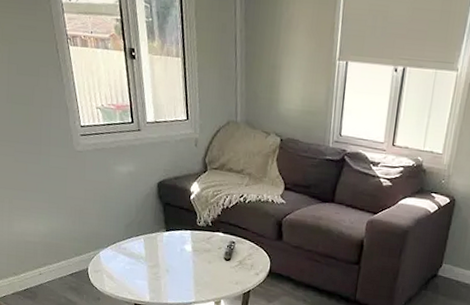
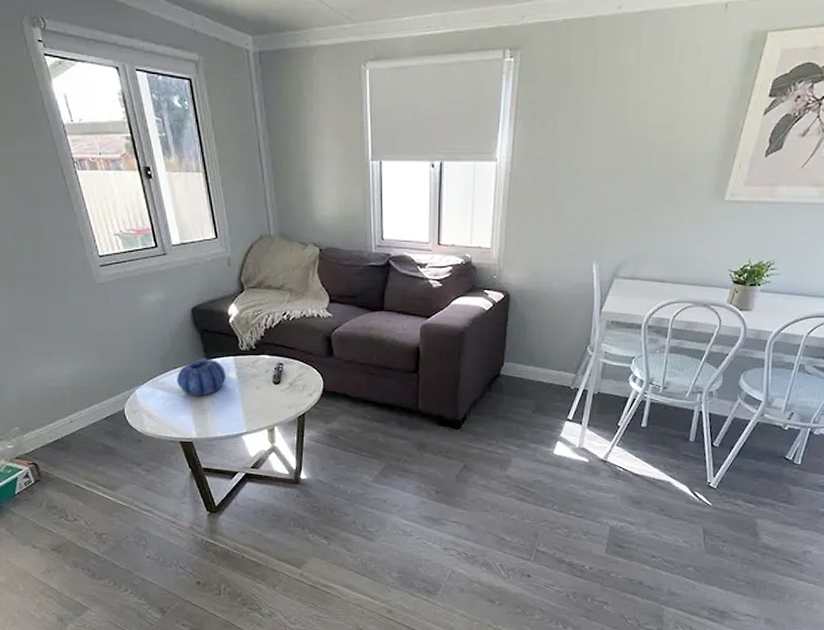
decorative bowl: none [138,230,182,264] -> present [177,359,226,396]

